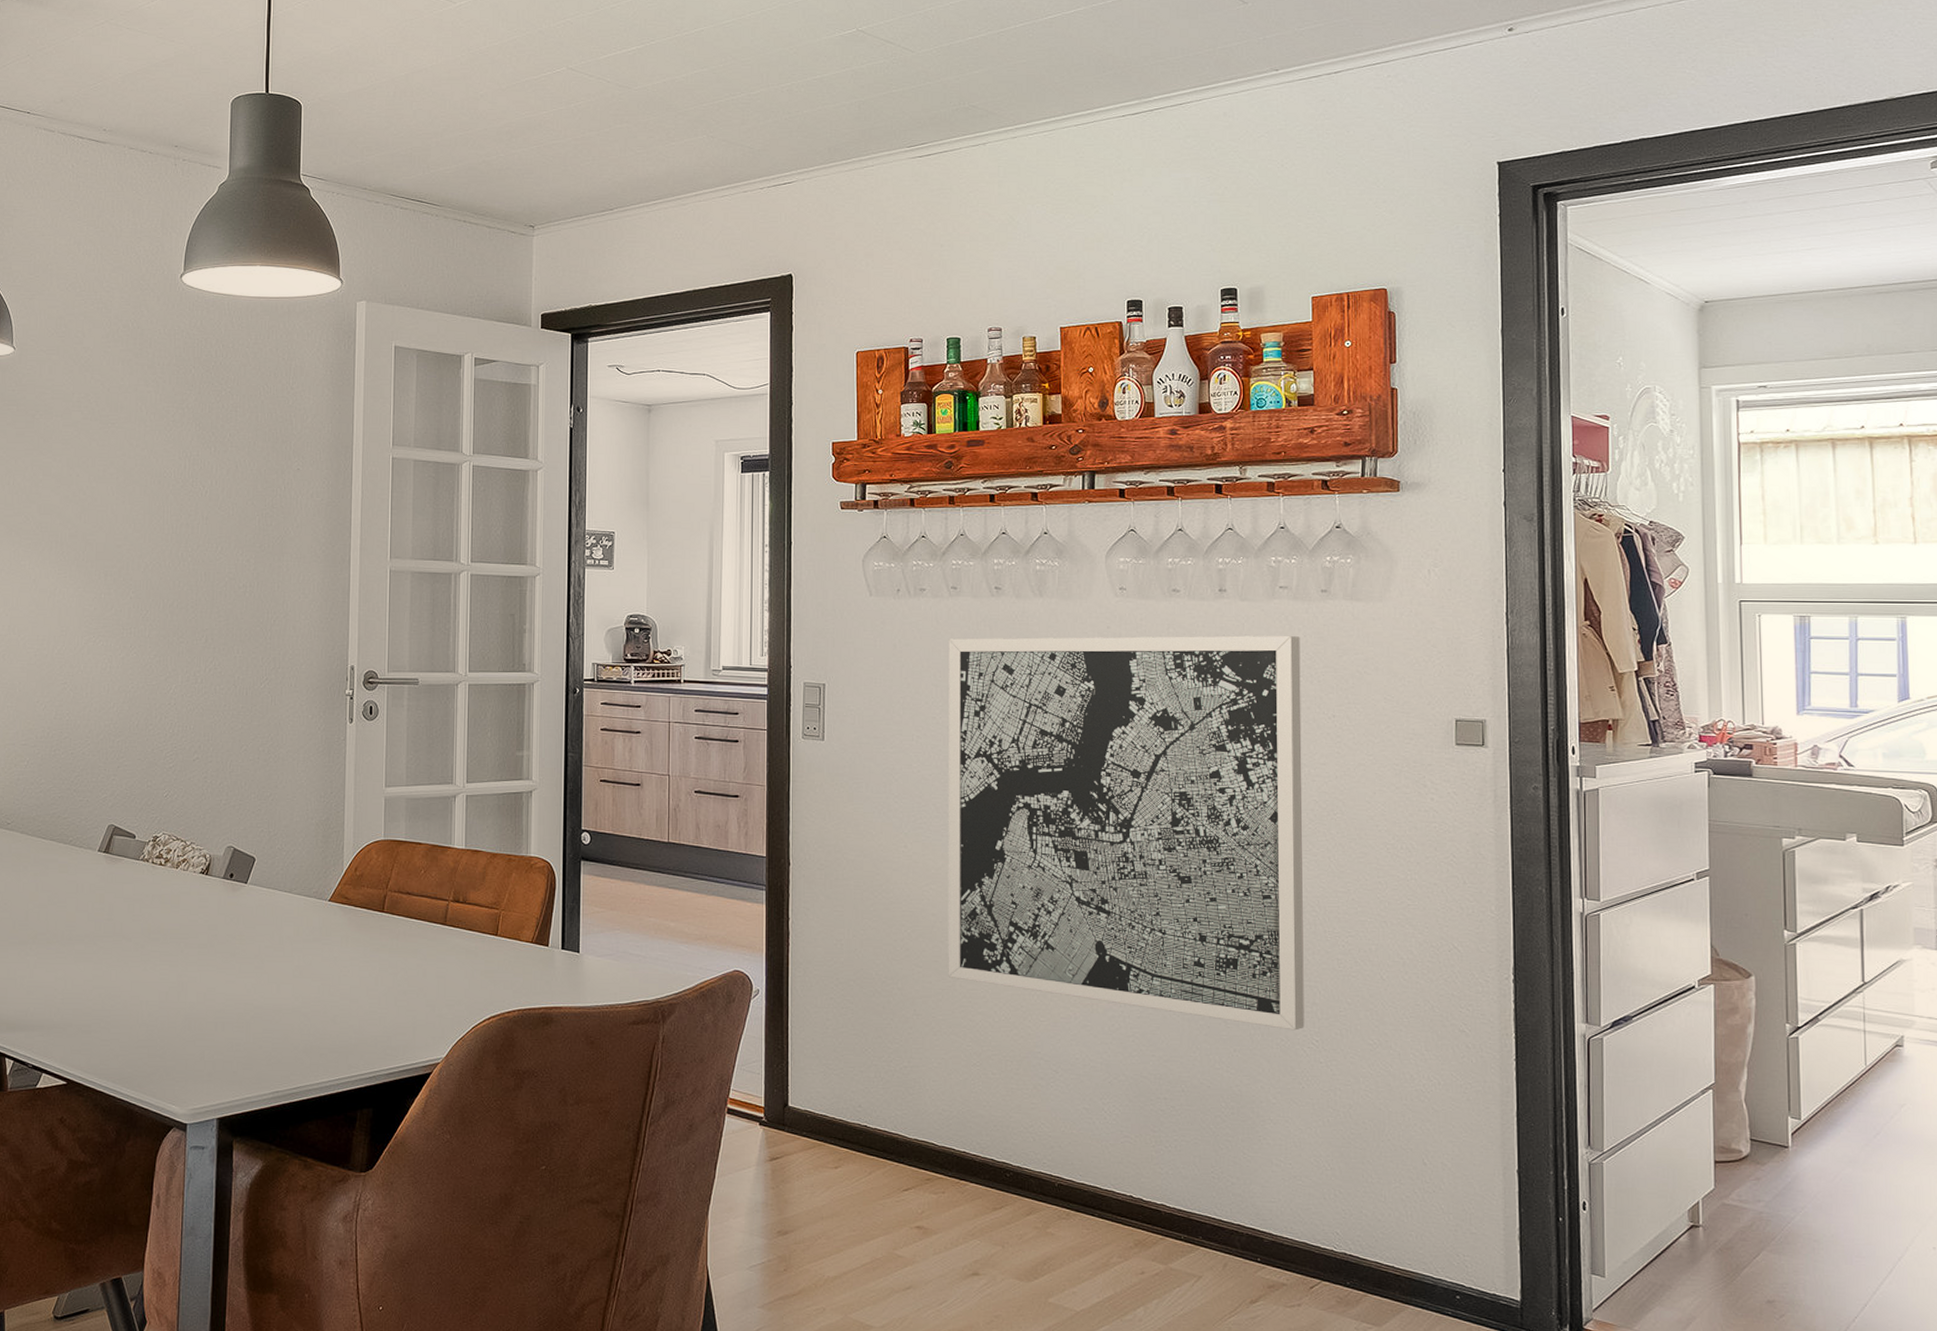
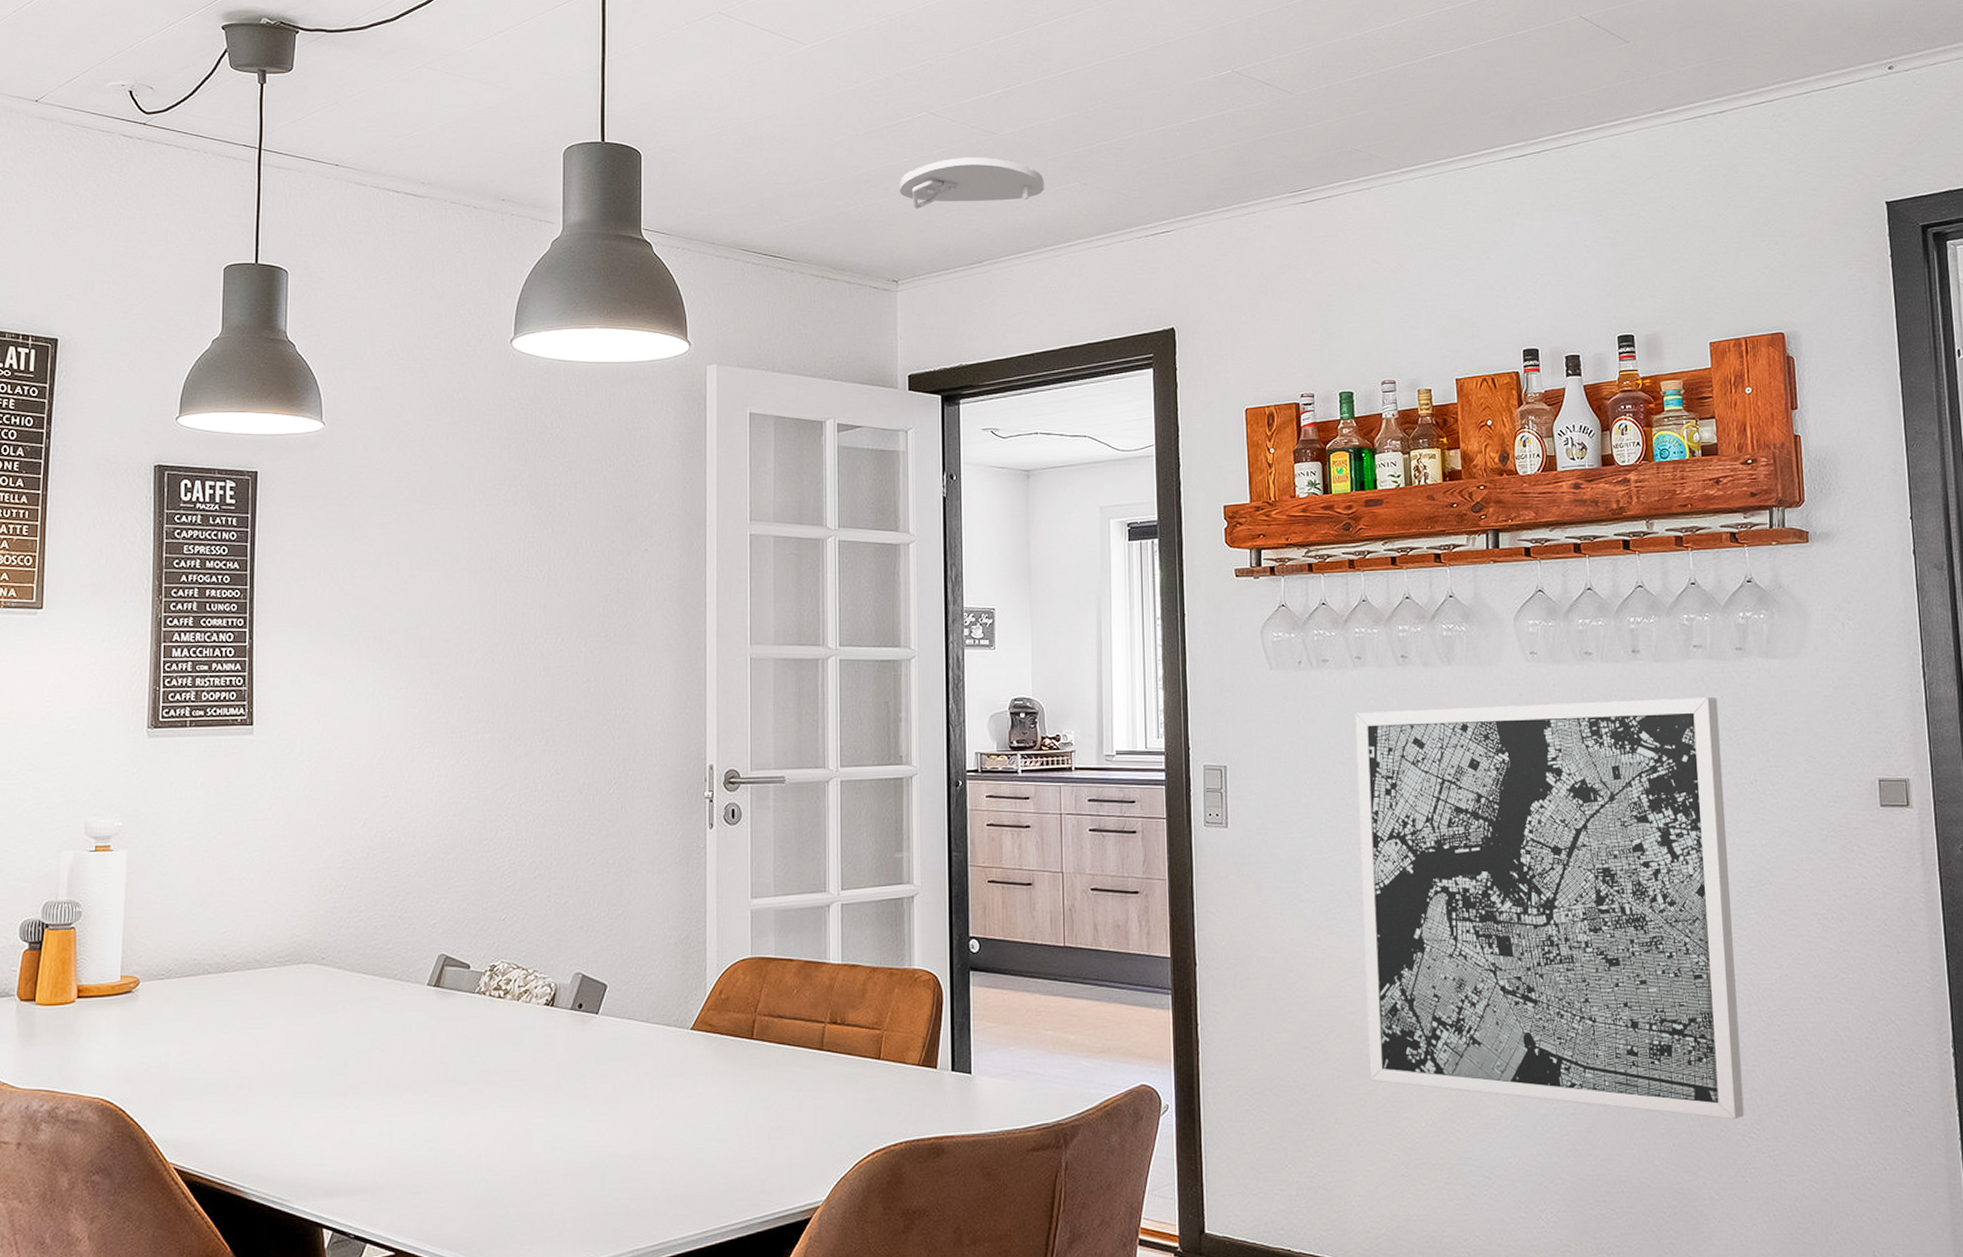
smoke detector: none [538,110,674,158] -> present [900,157,1044,209]

